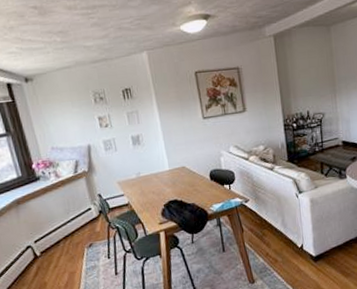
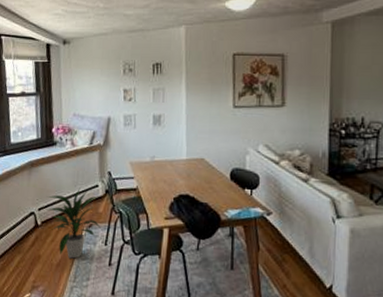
indoor plant: none [41,214,101,278] -> present [46,187,101,259]

